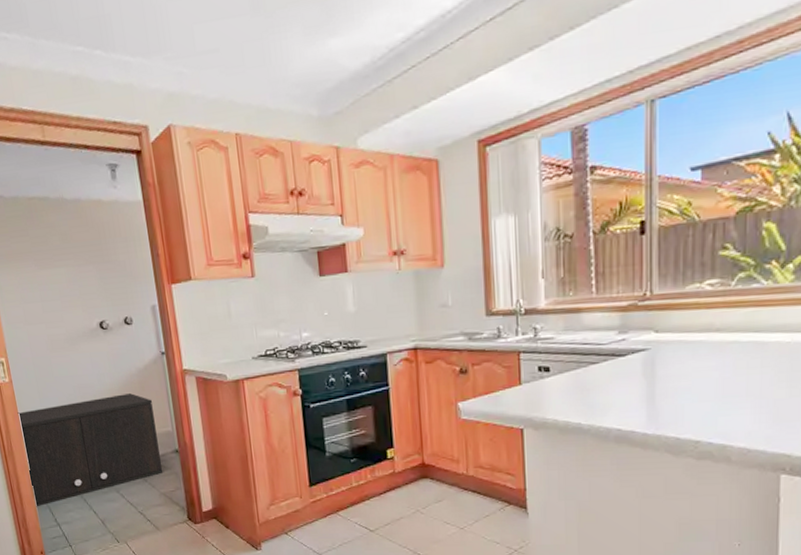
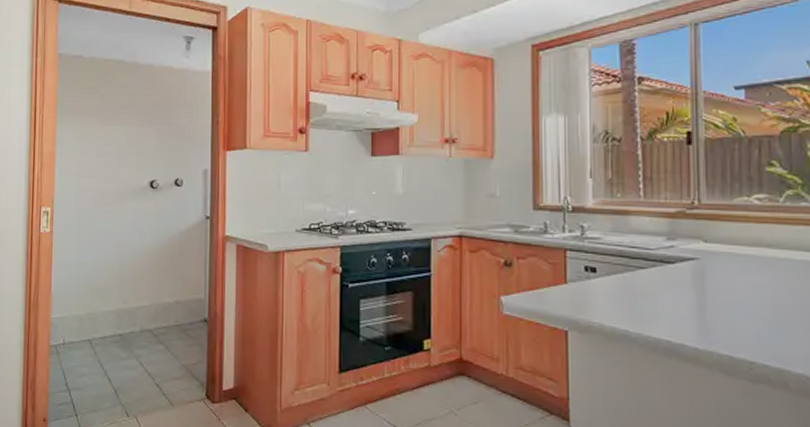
storage cabinet: present [17,393,164,507] -> none [49,255,190,368]

